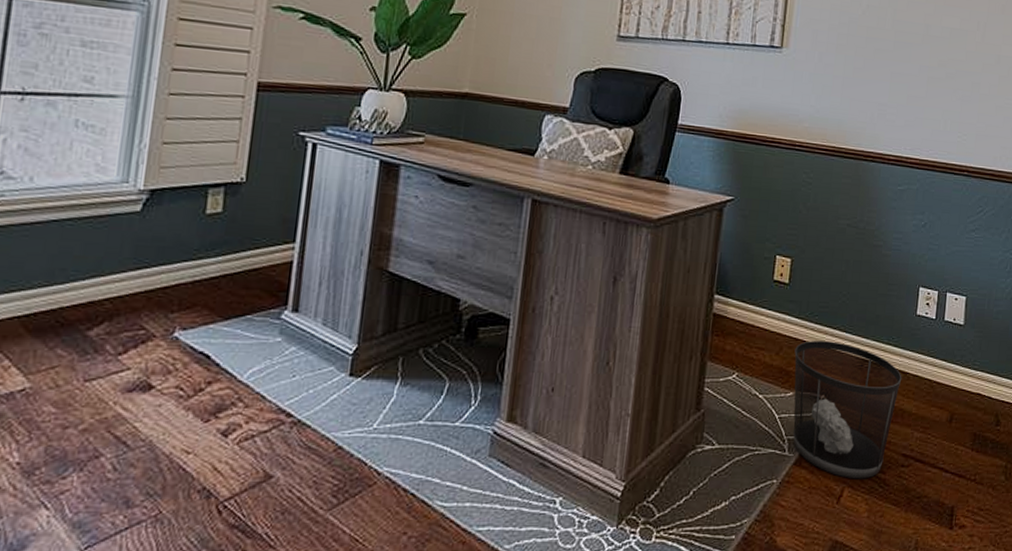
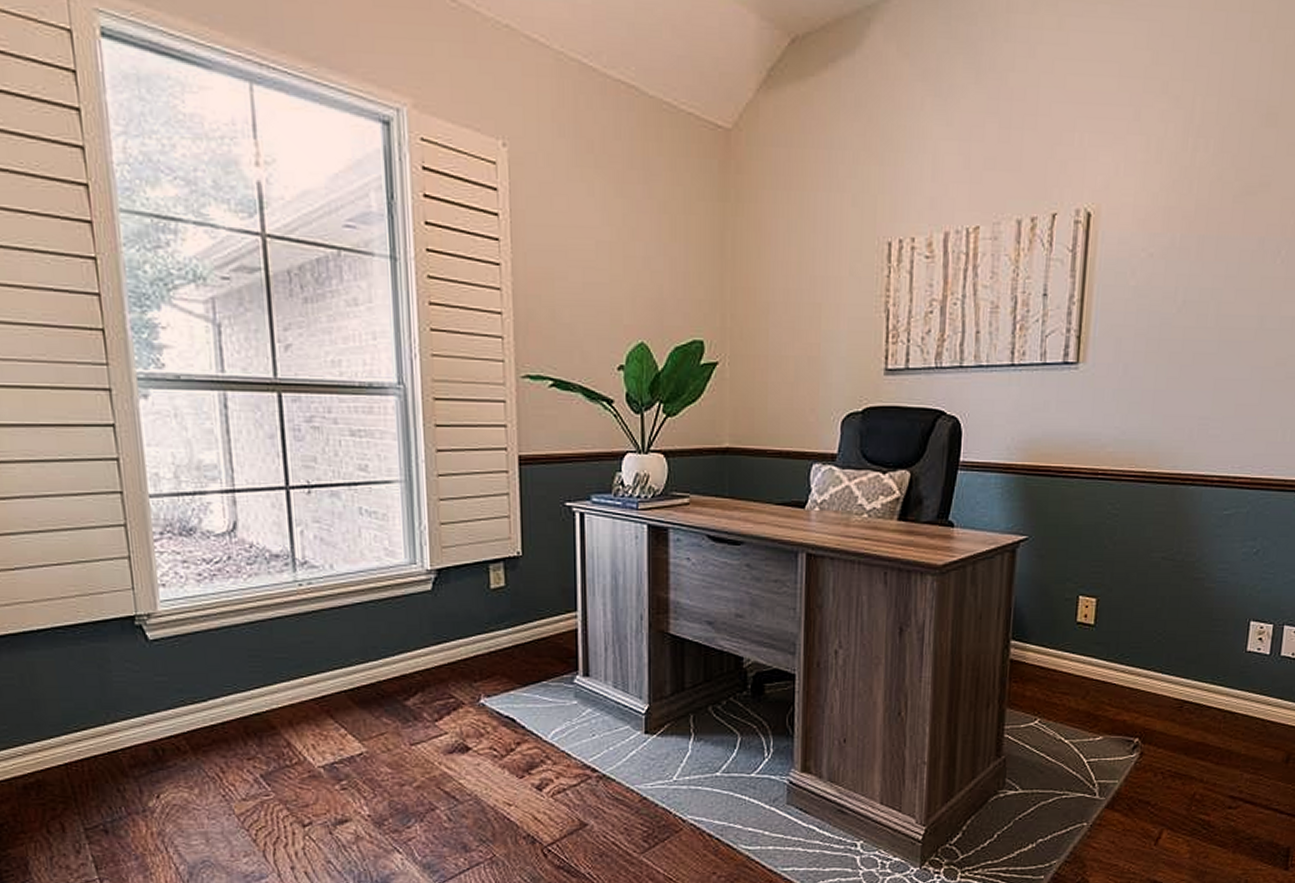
waste bin: present [793,341,902,479] -> none [1103,683,1229,822]

